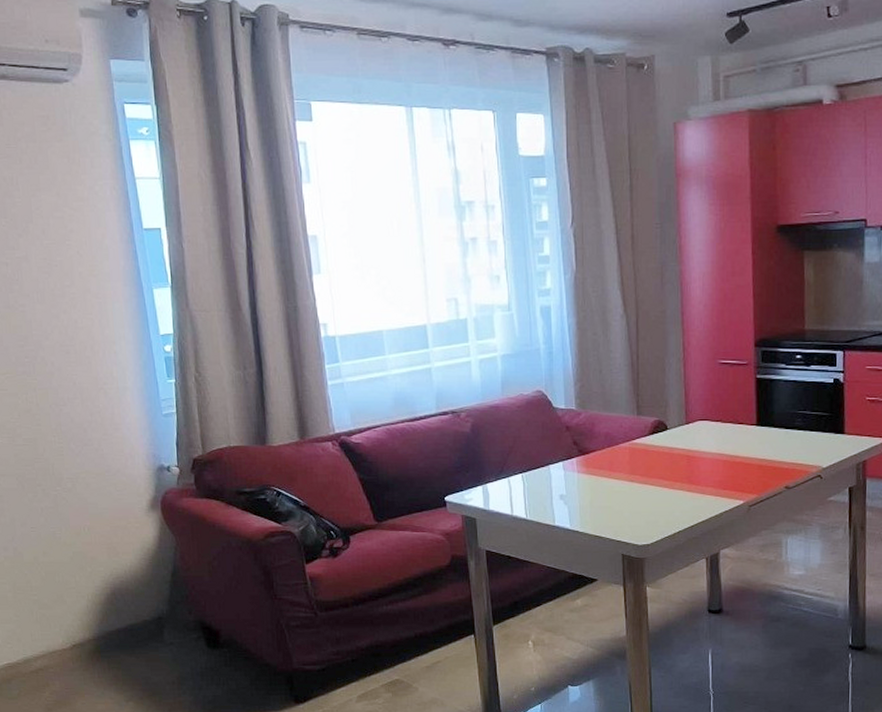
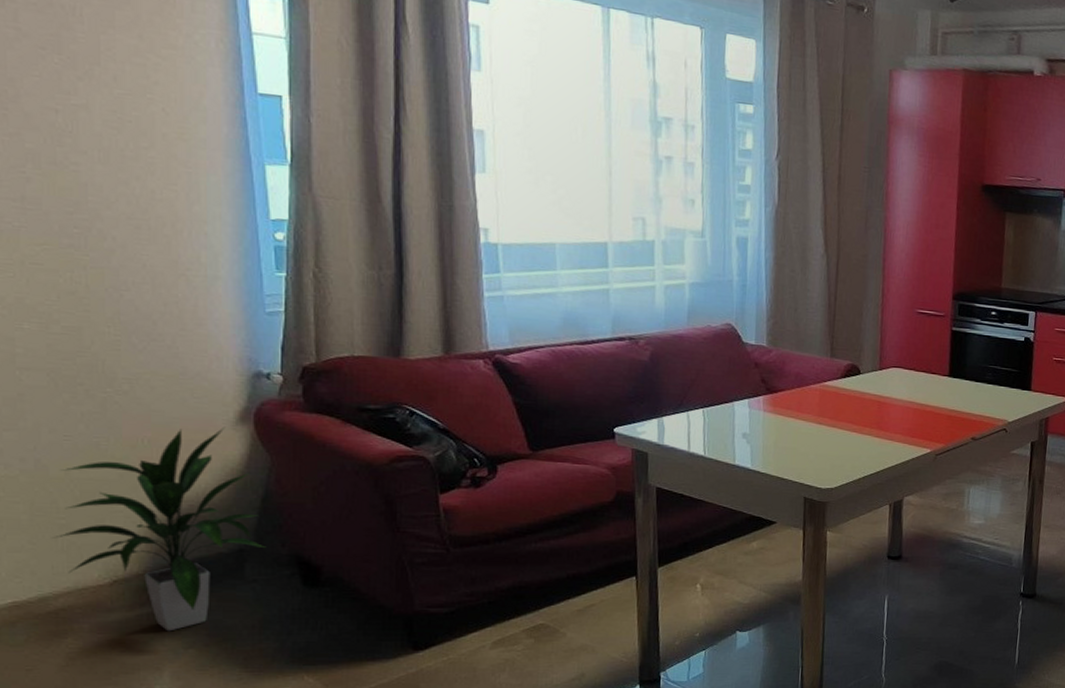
indoor plant: none [30,513,178,687] -> present [53,426,267,632]

